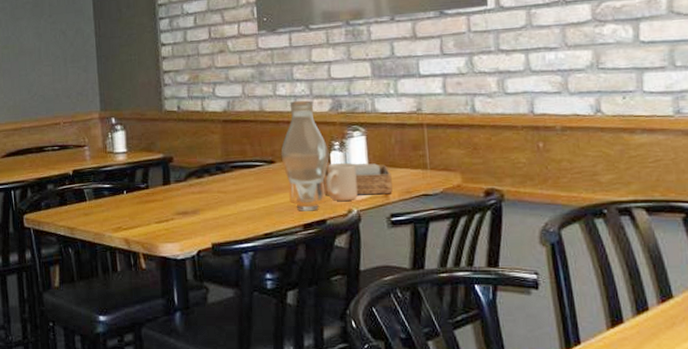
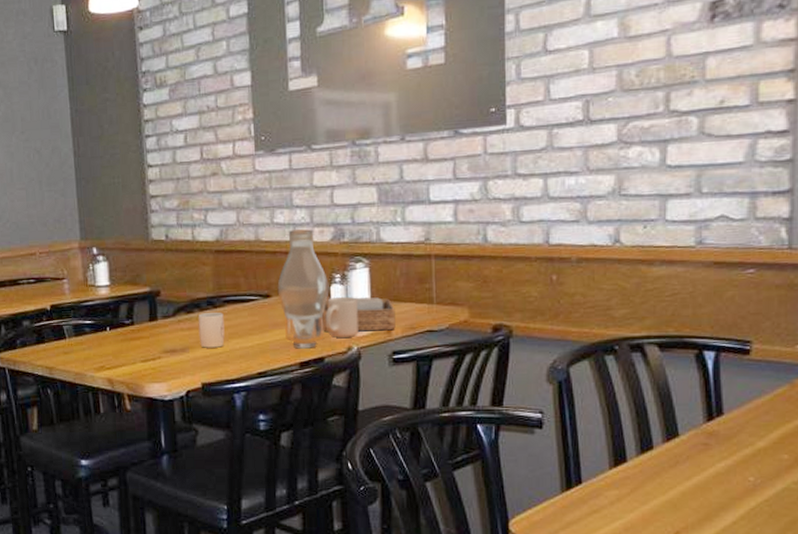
mug: none [207,176,234,210] -> present [198,312,226,348]

